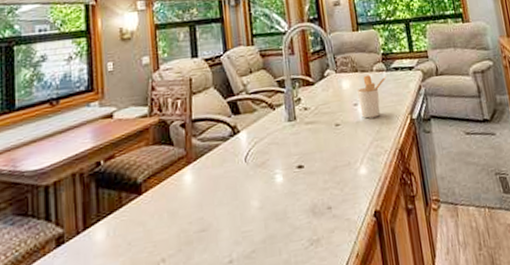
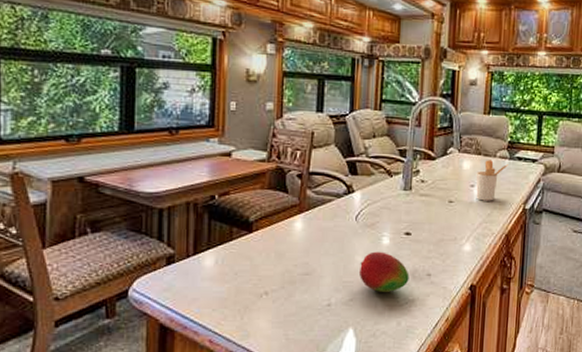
fruit: none [256,191,310,238] -> present [358,251,409,292]

